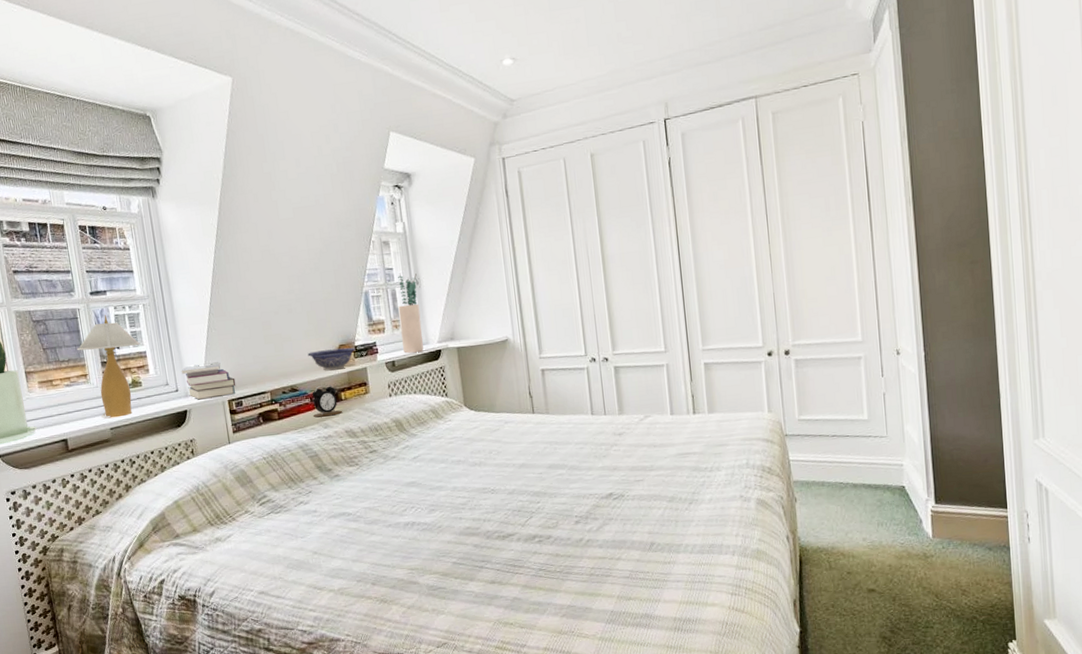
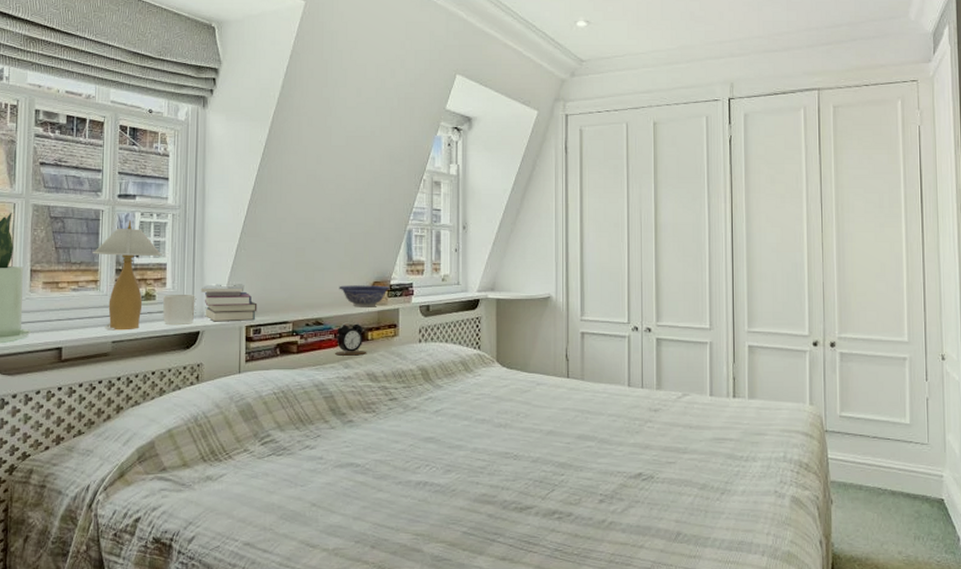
mug: none [148,377,180,408] -> present [162,294,195,326]
vase: present [398,273,424,354] -> none [440,215,464,299]

